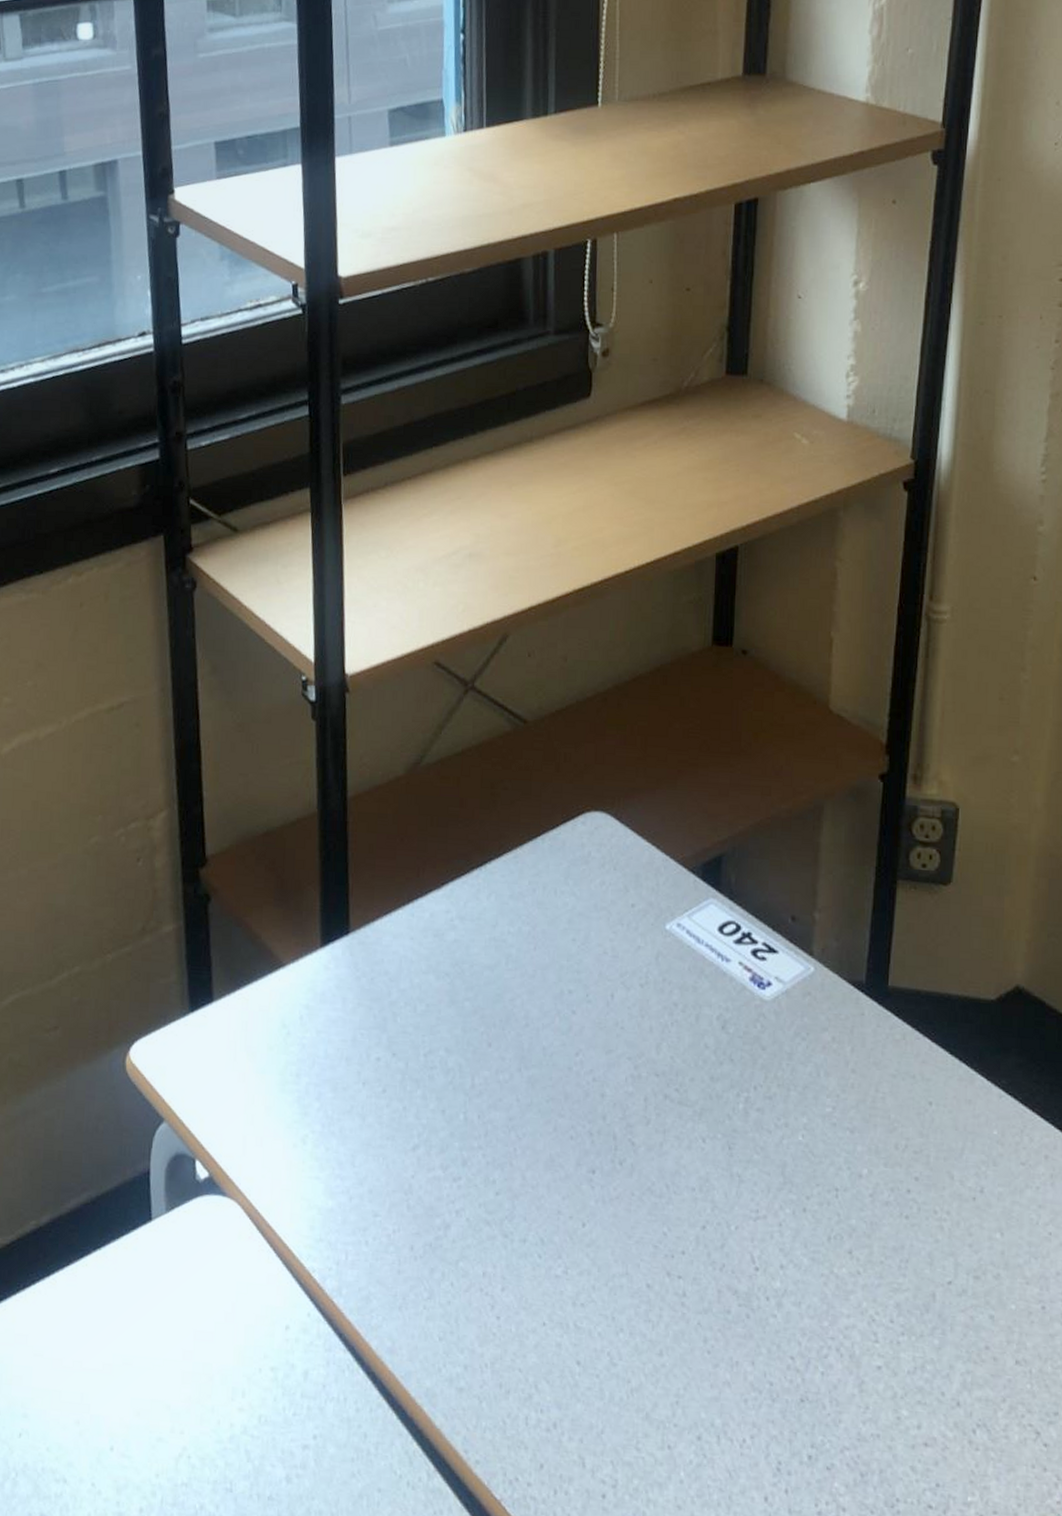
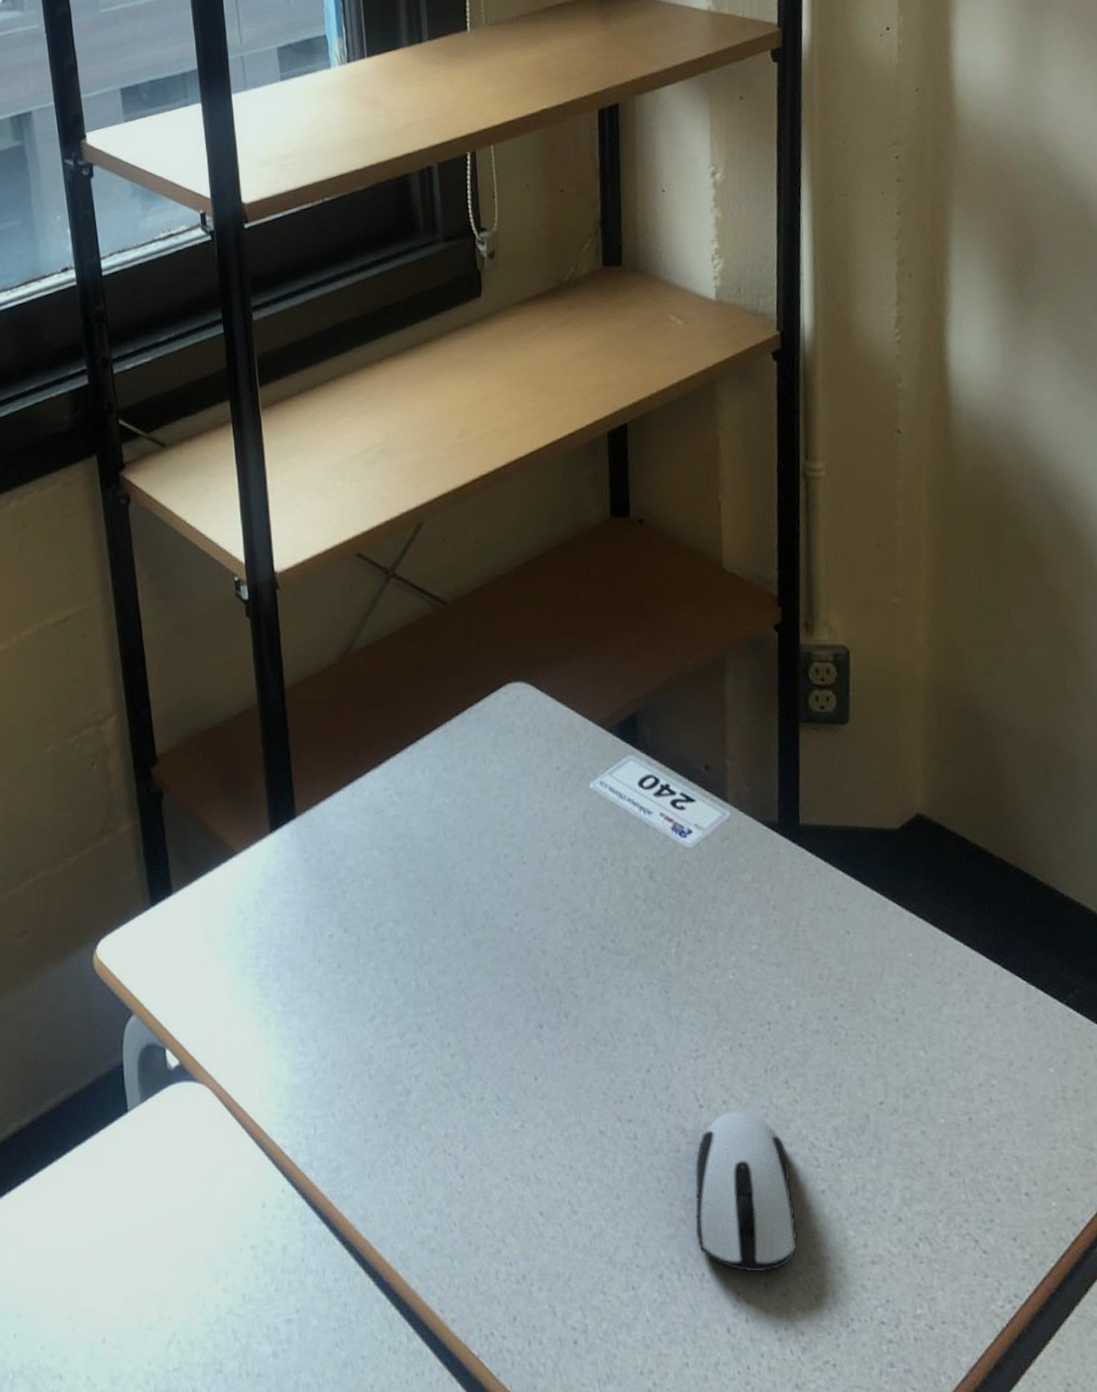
computer mouse: none [740,1276,848,1444] -> present [695,1111,798,1273]

